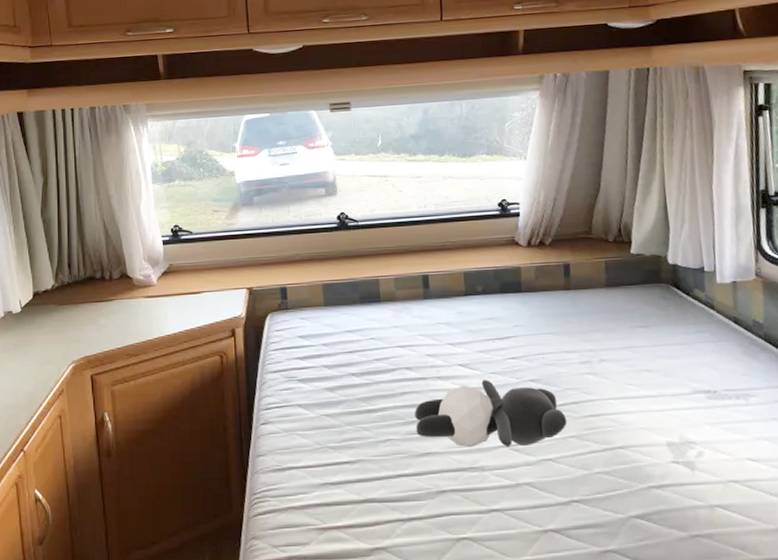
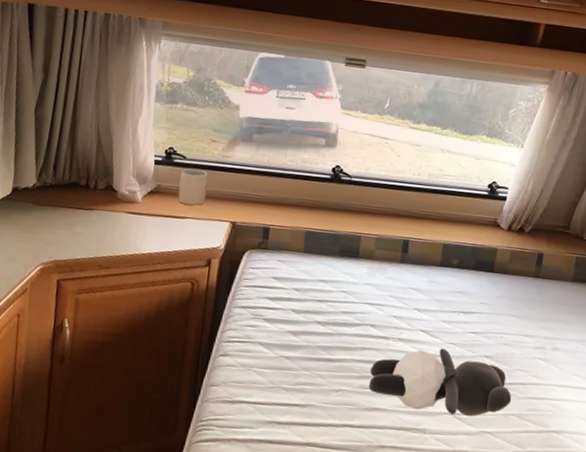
mug: none [189,241,219,279] -> present [178,168,208,206]

